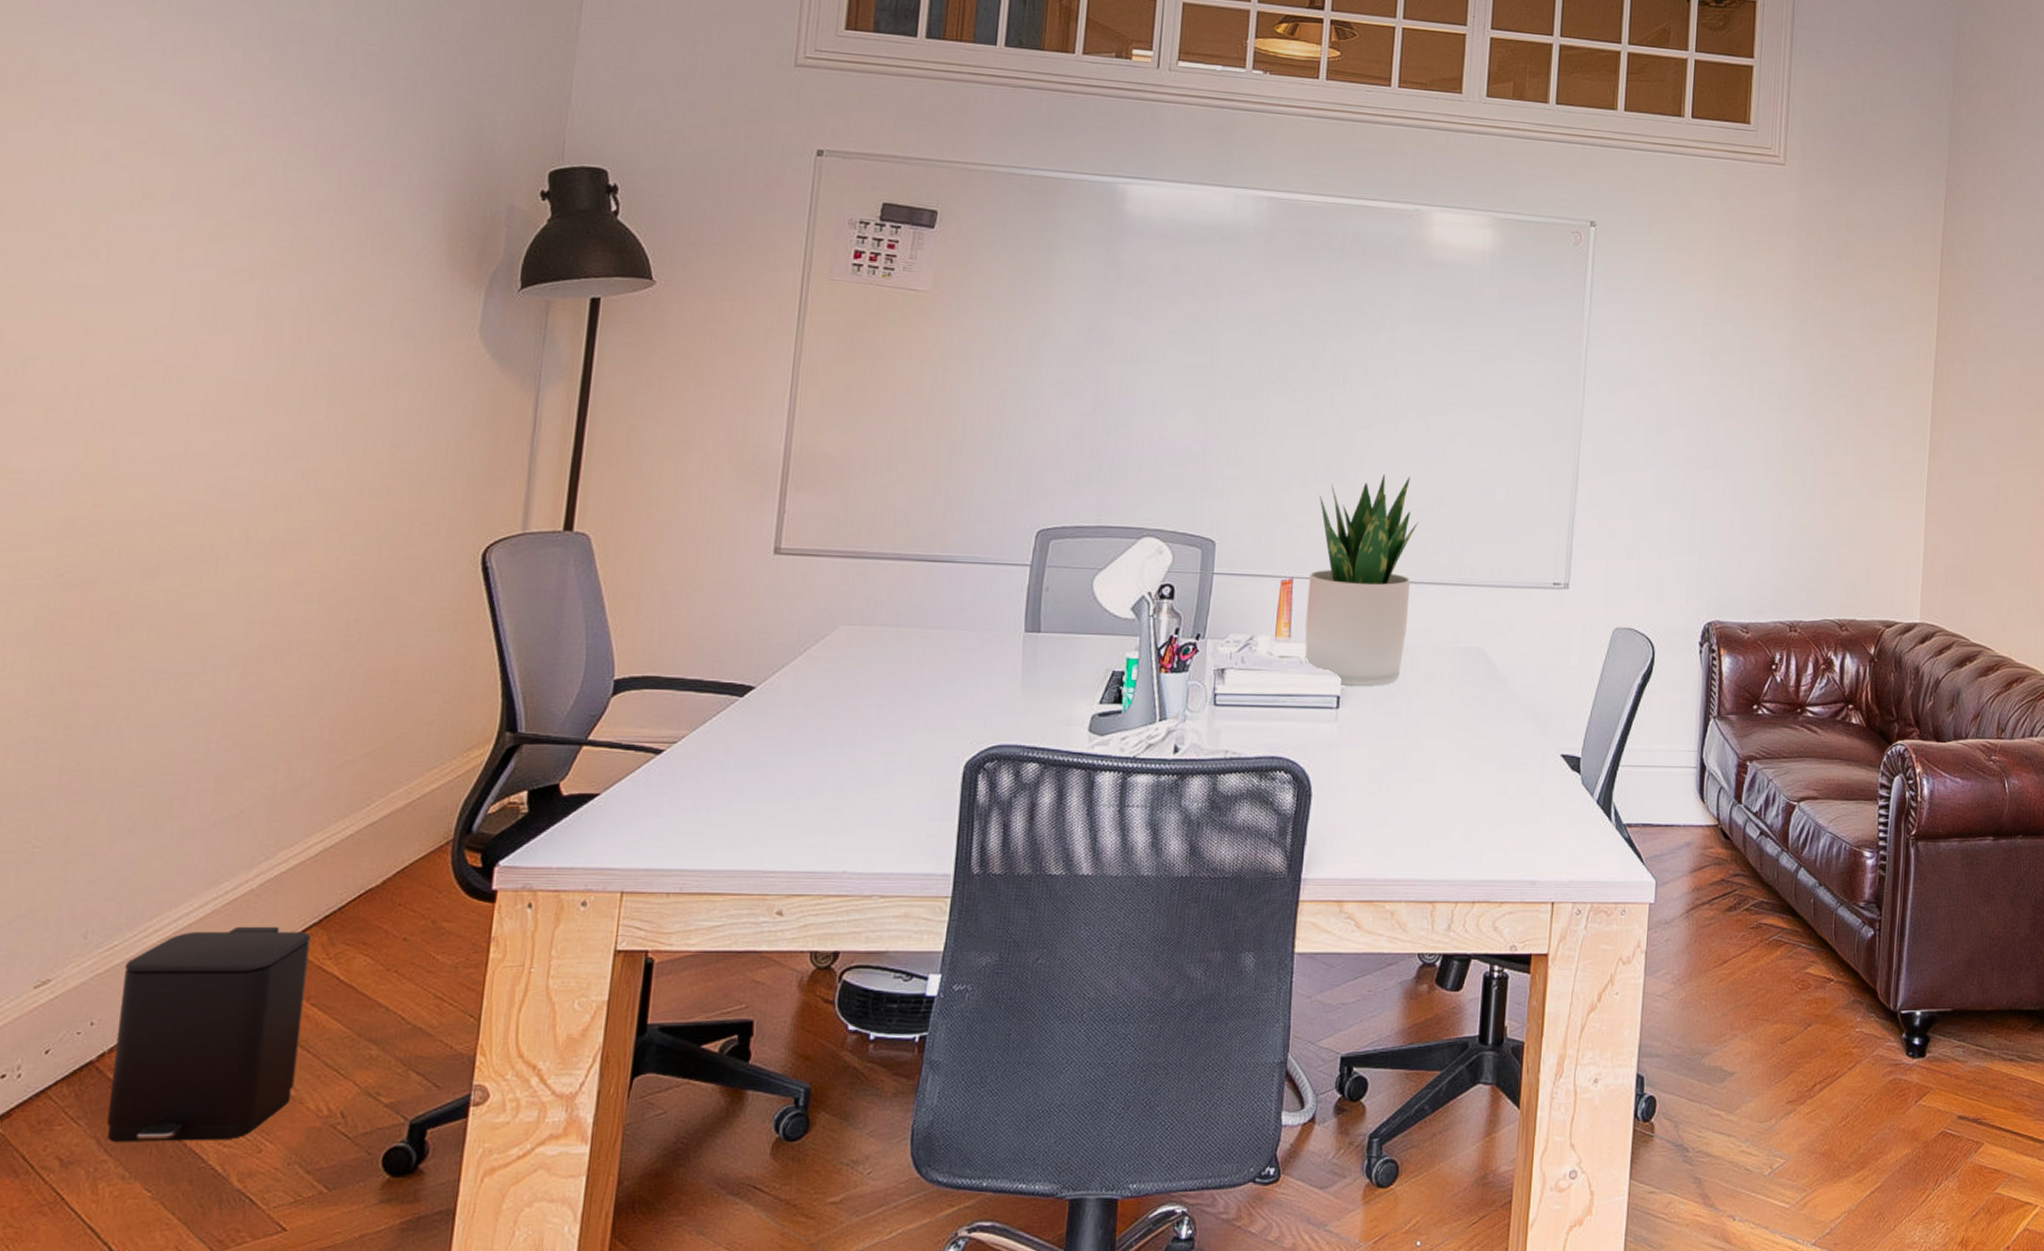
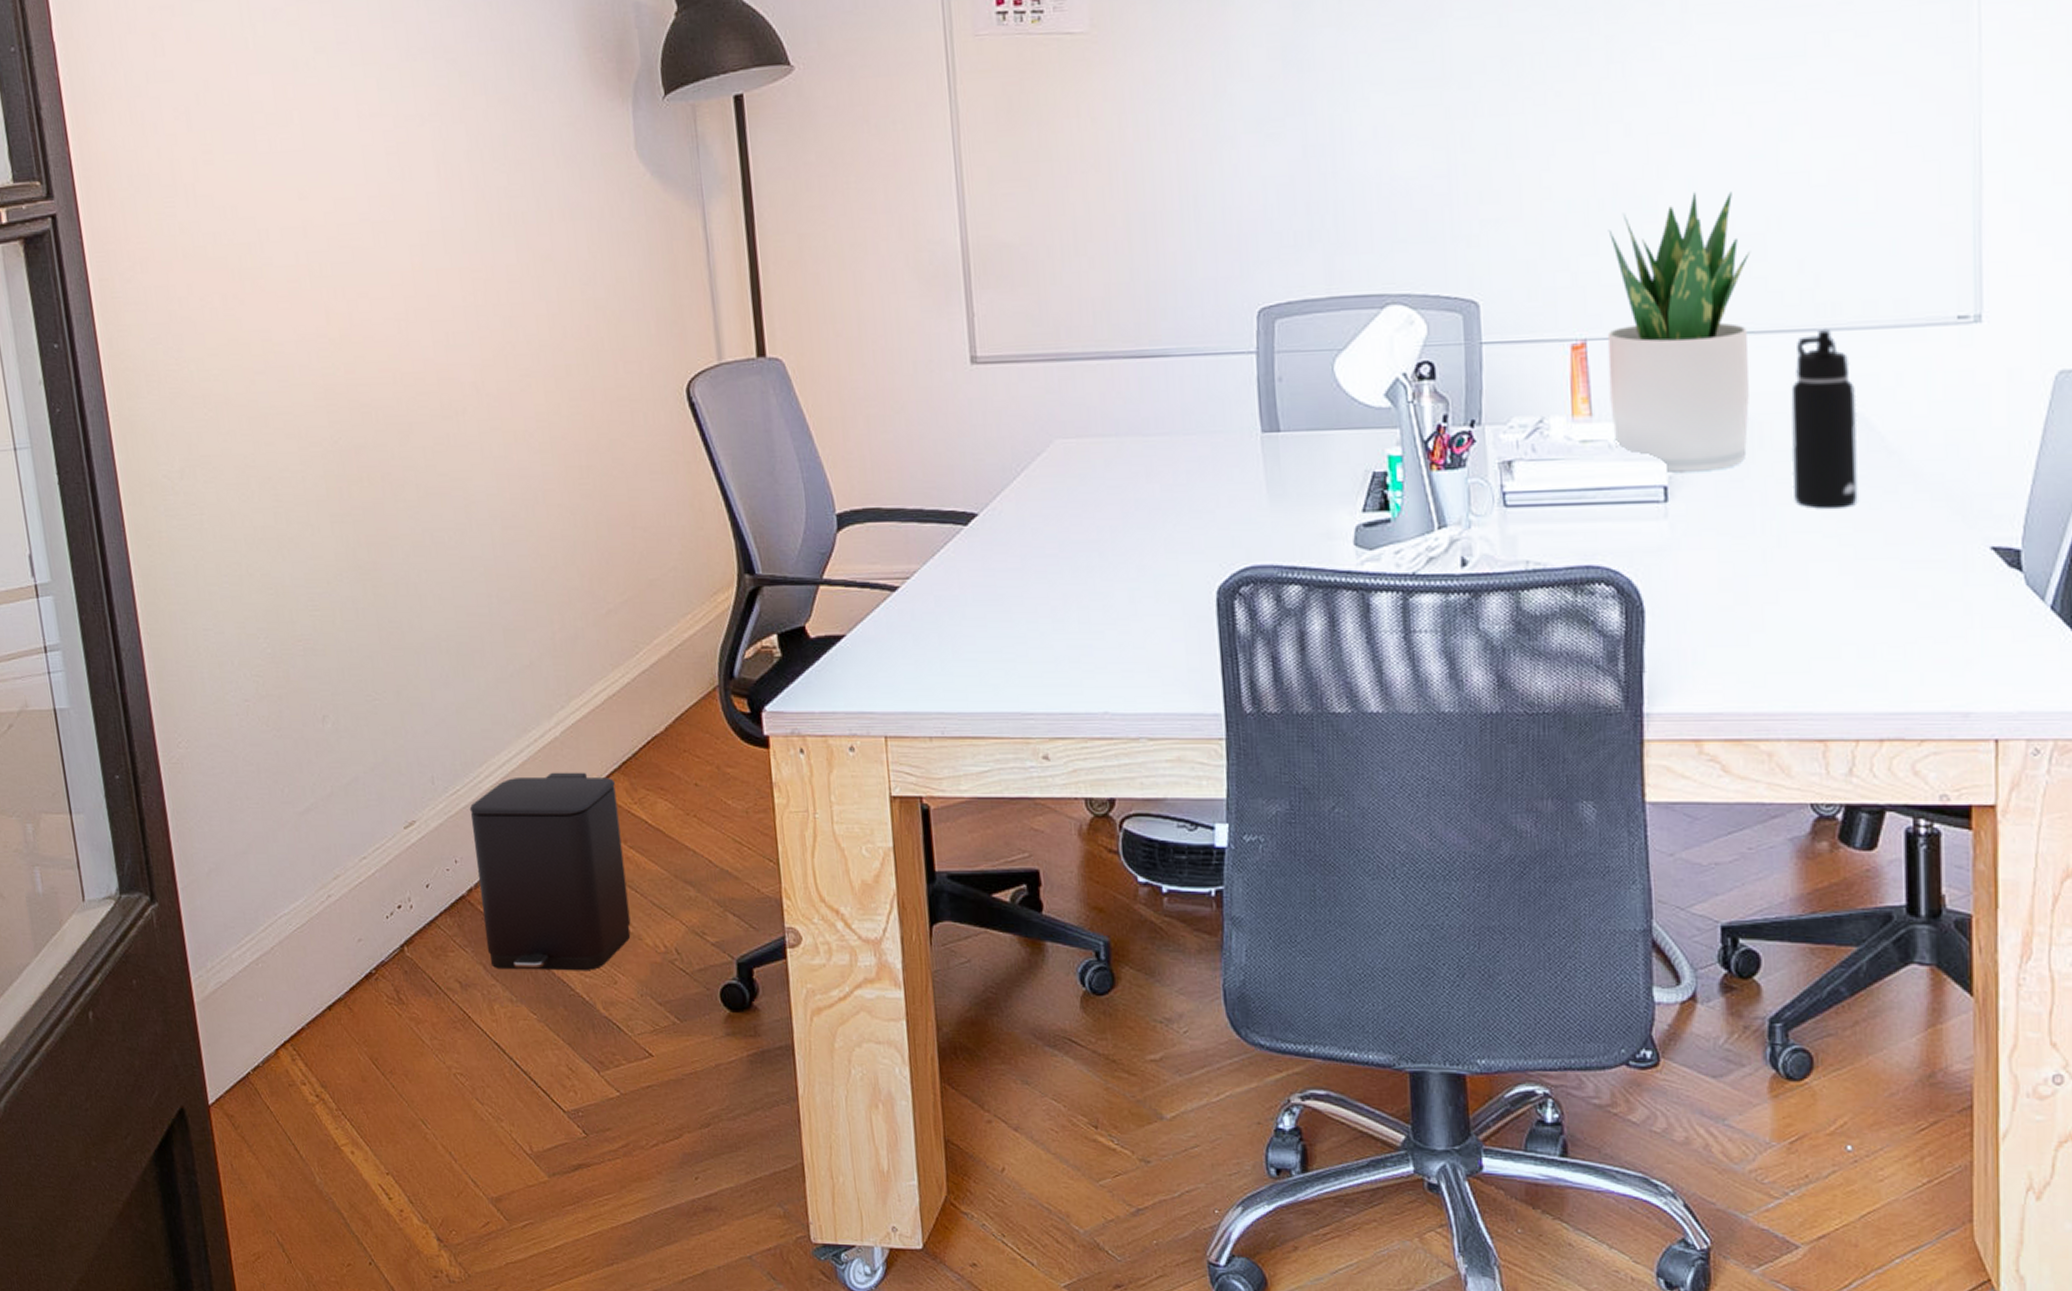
water bottle: none [1430,584,1481,720] -> present [1791,328,1858,508]

